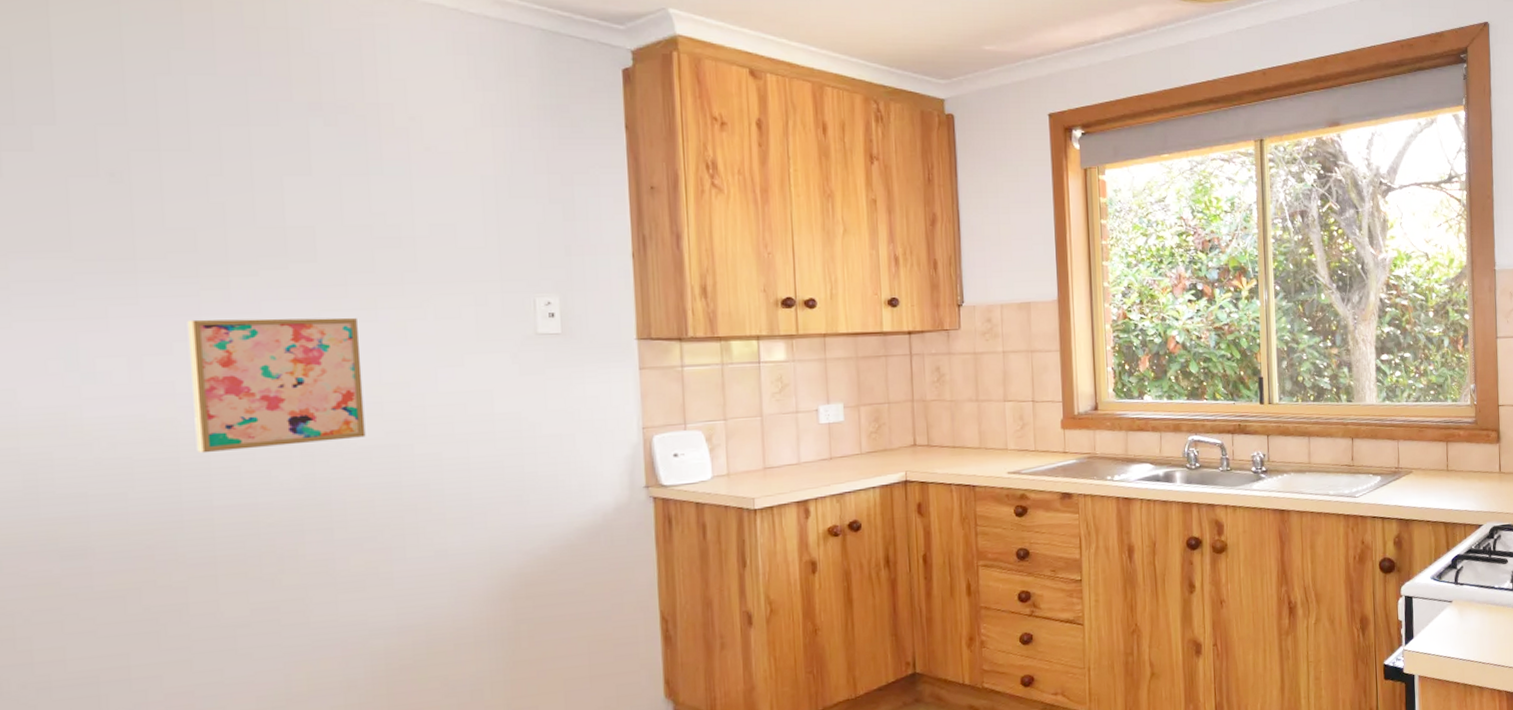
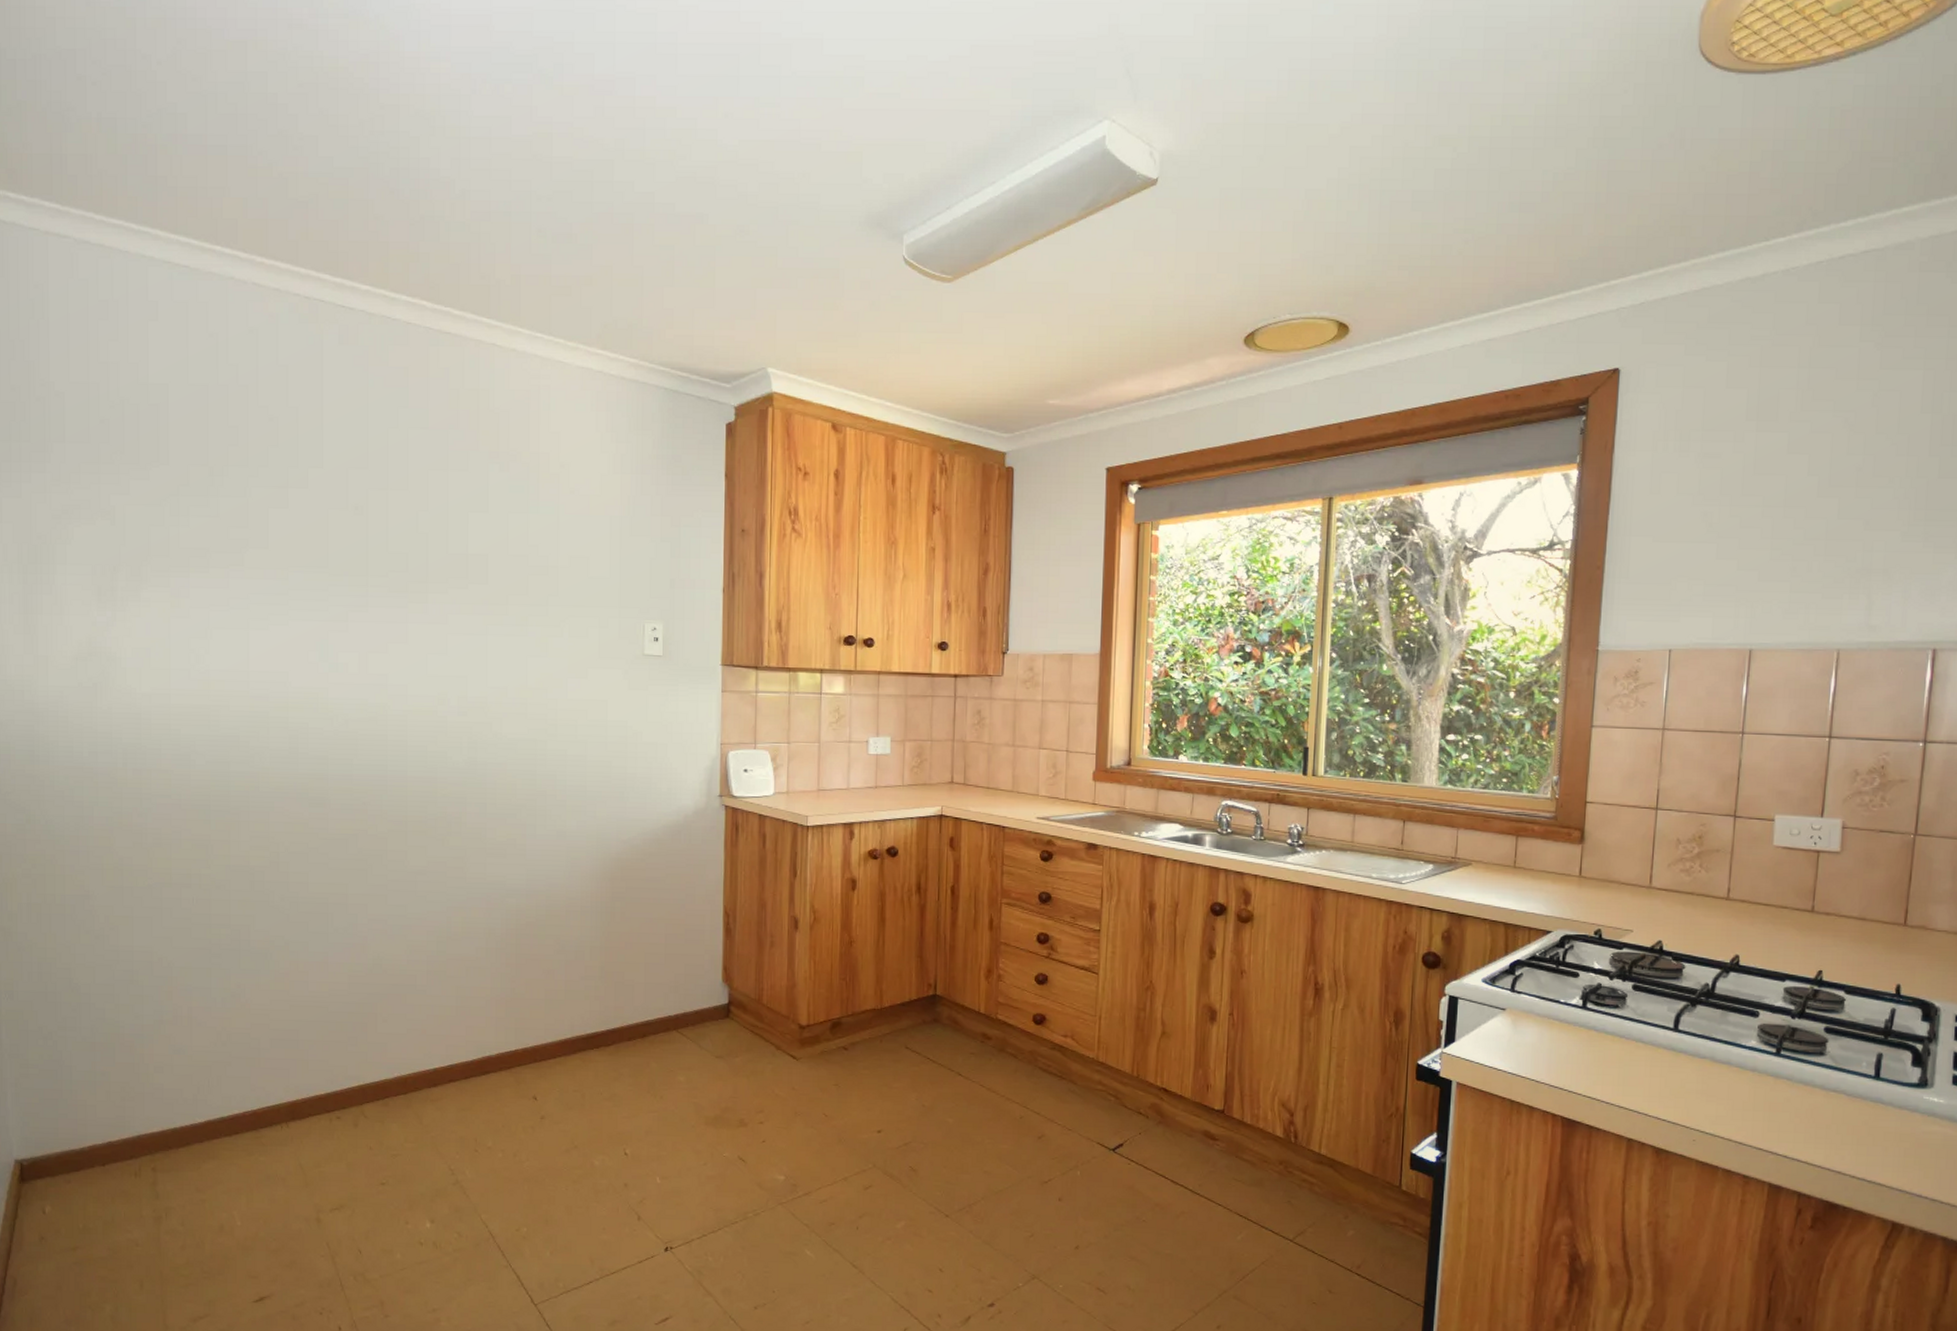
wall art: present [187,317,366,454] -> none [398,626,514,734]

